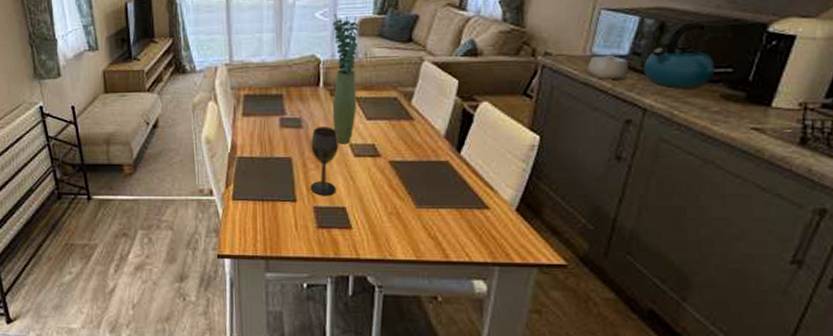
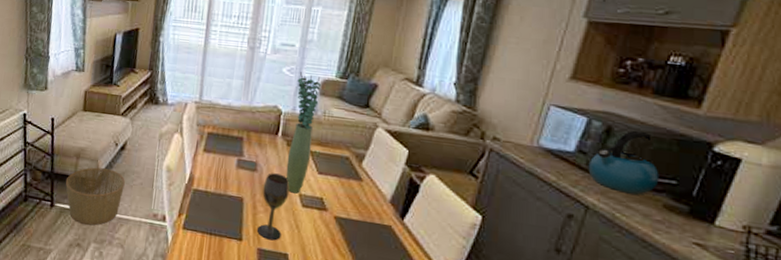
basket: none [99,151,164,212] -> present [65,167,125,226]
sugar bowl: present [586,54,629,81] -> none [532,148,574,175]

